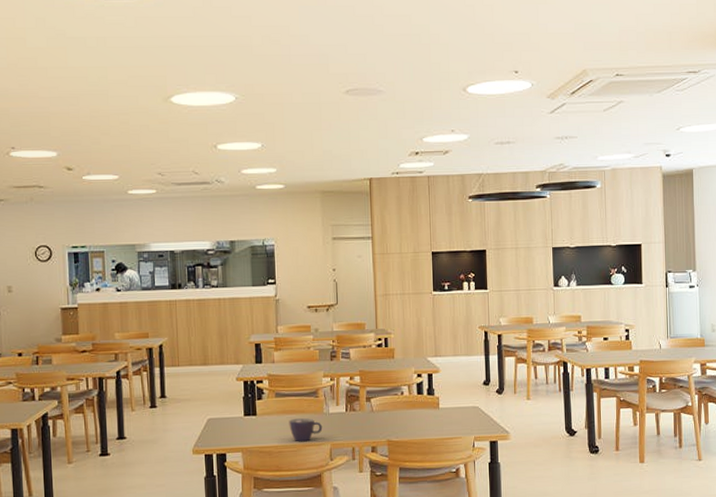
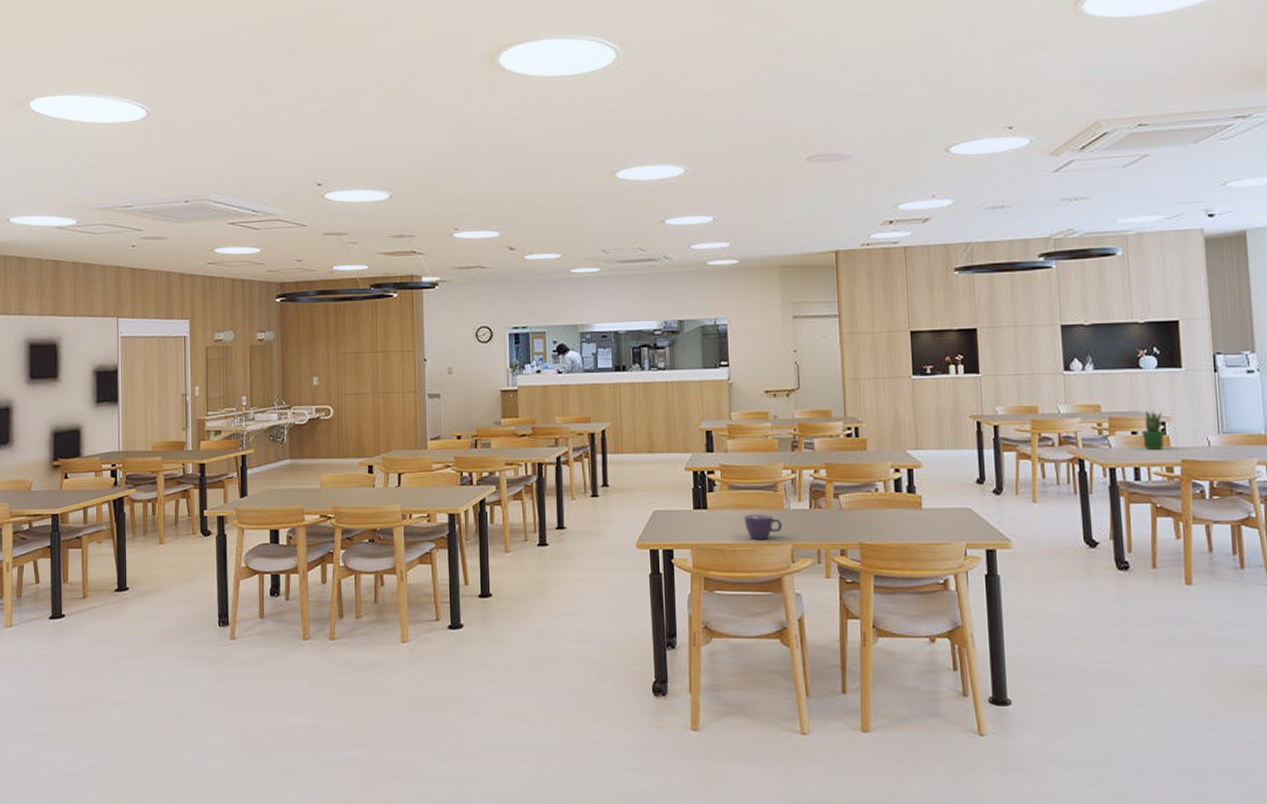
planter: none [611,320,628,353] -> present [1141,410,1165,450]

